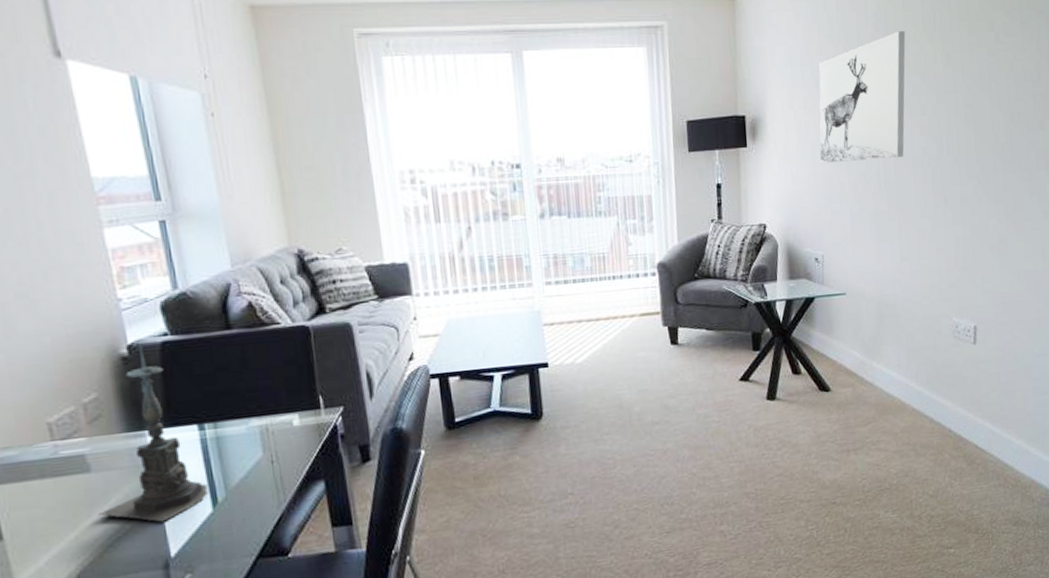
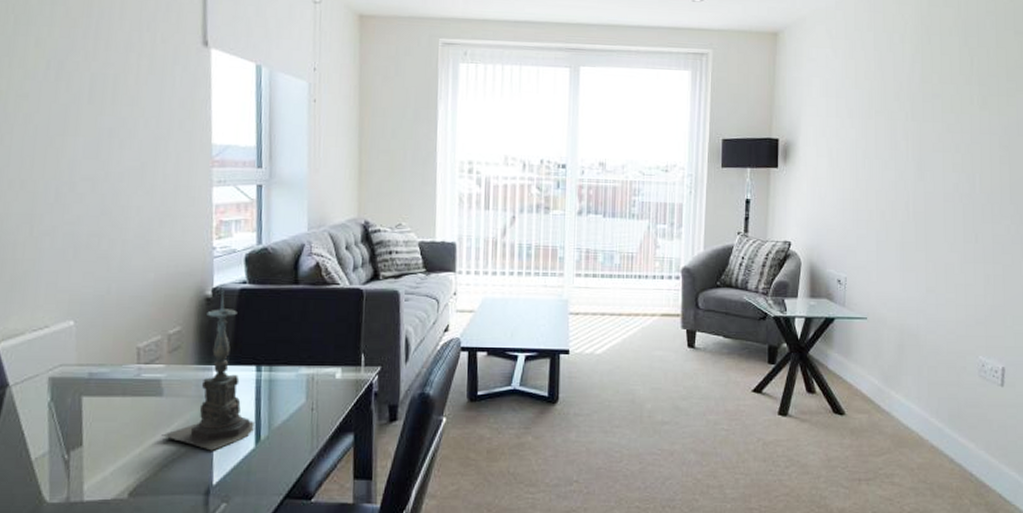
wall art: present [819,31,906,164] -> none [848,73,942,191]

